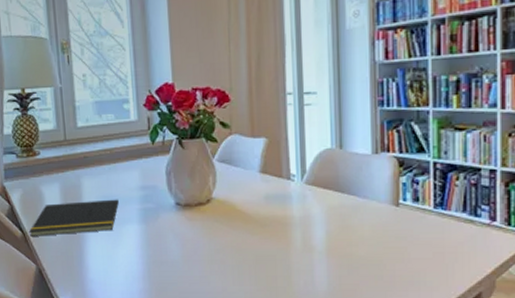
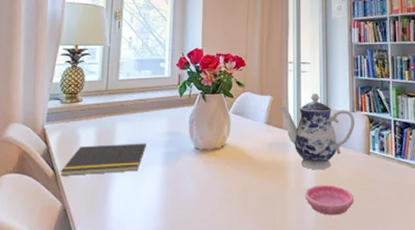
teapot: none [276,131,379,226] -> present [279,93,355,170]
saucer: none [314,243,377,278] -> present [305,185,354,216]

